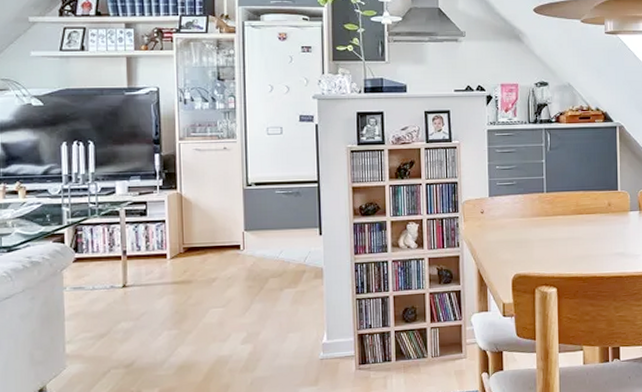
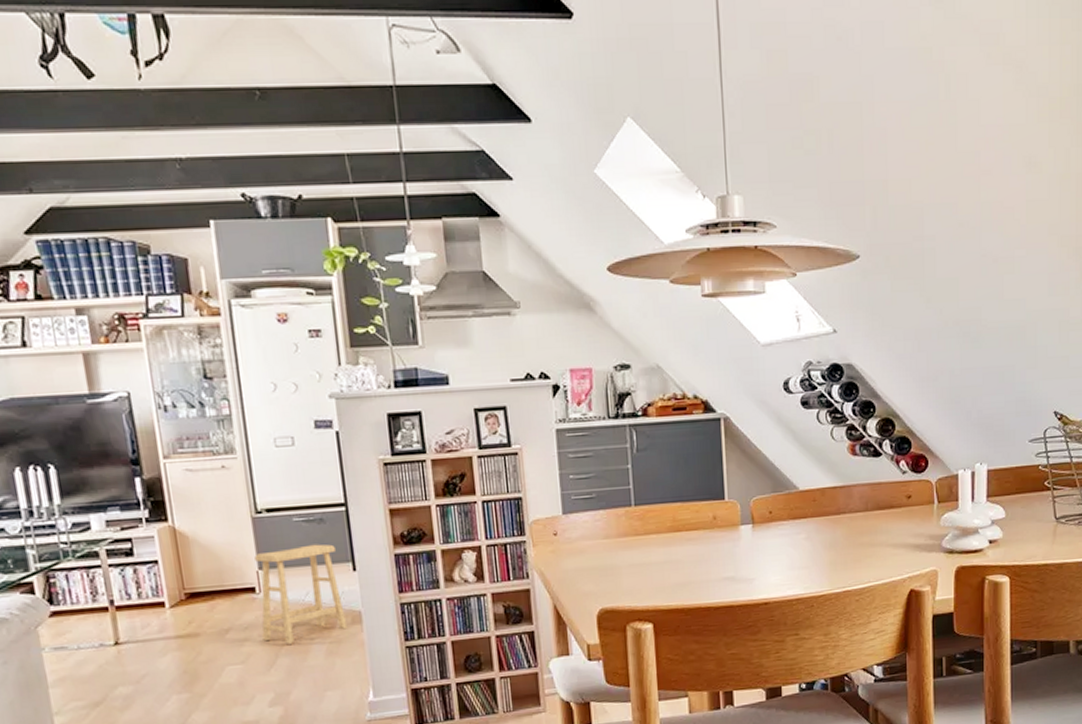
footstool: none [242,212,311,293] -> present [254,544,348,644]

